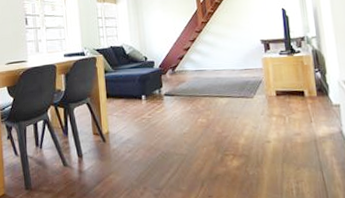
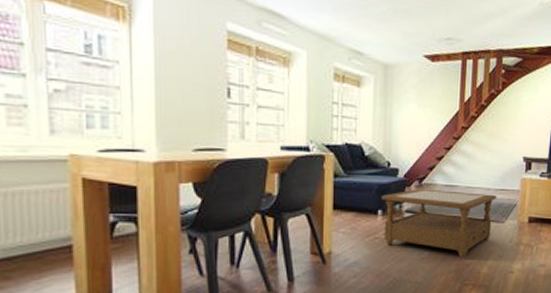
coffee table: none [143,74,243,131] -> present [381,188,496,258]

